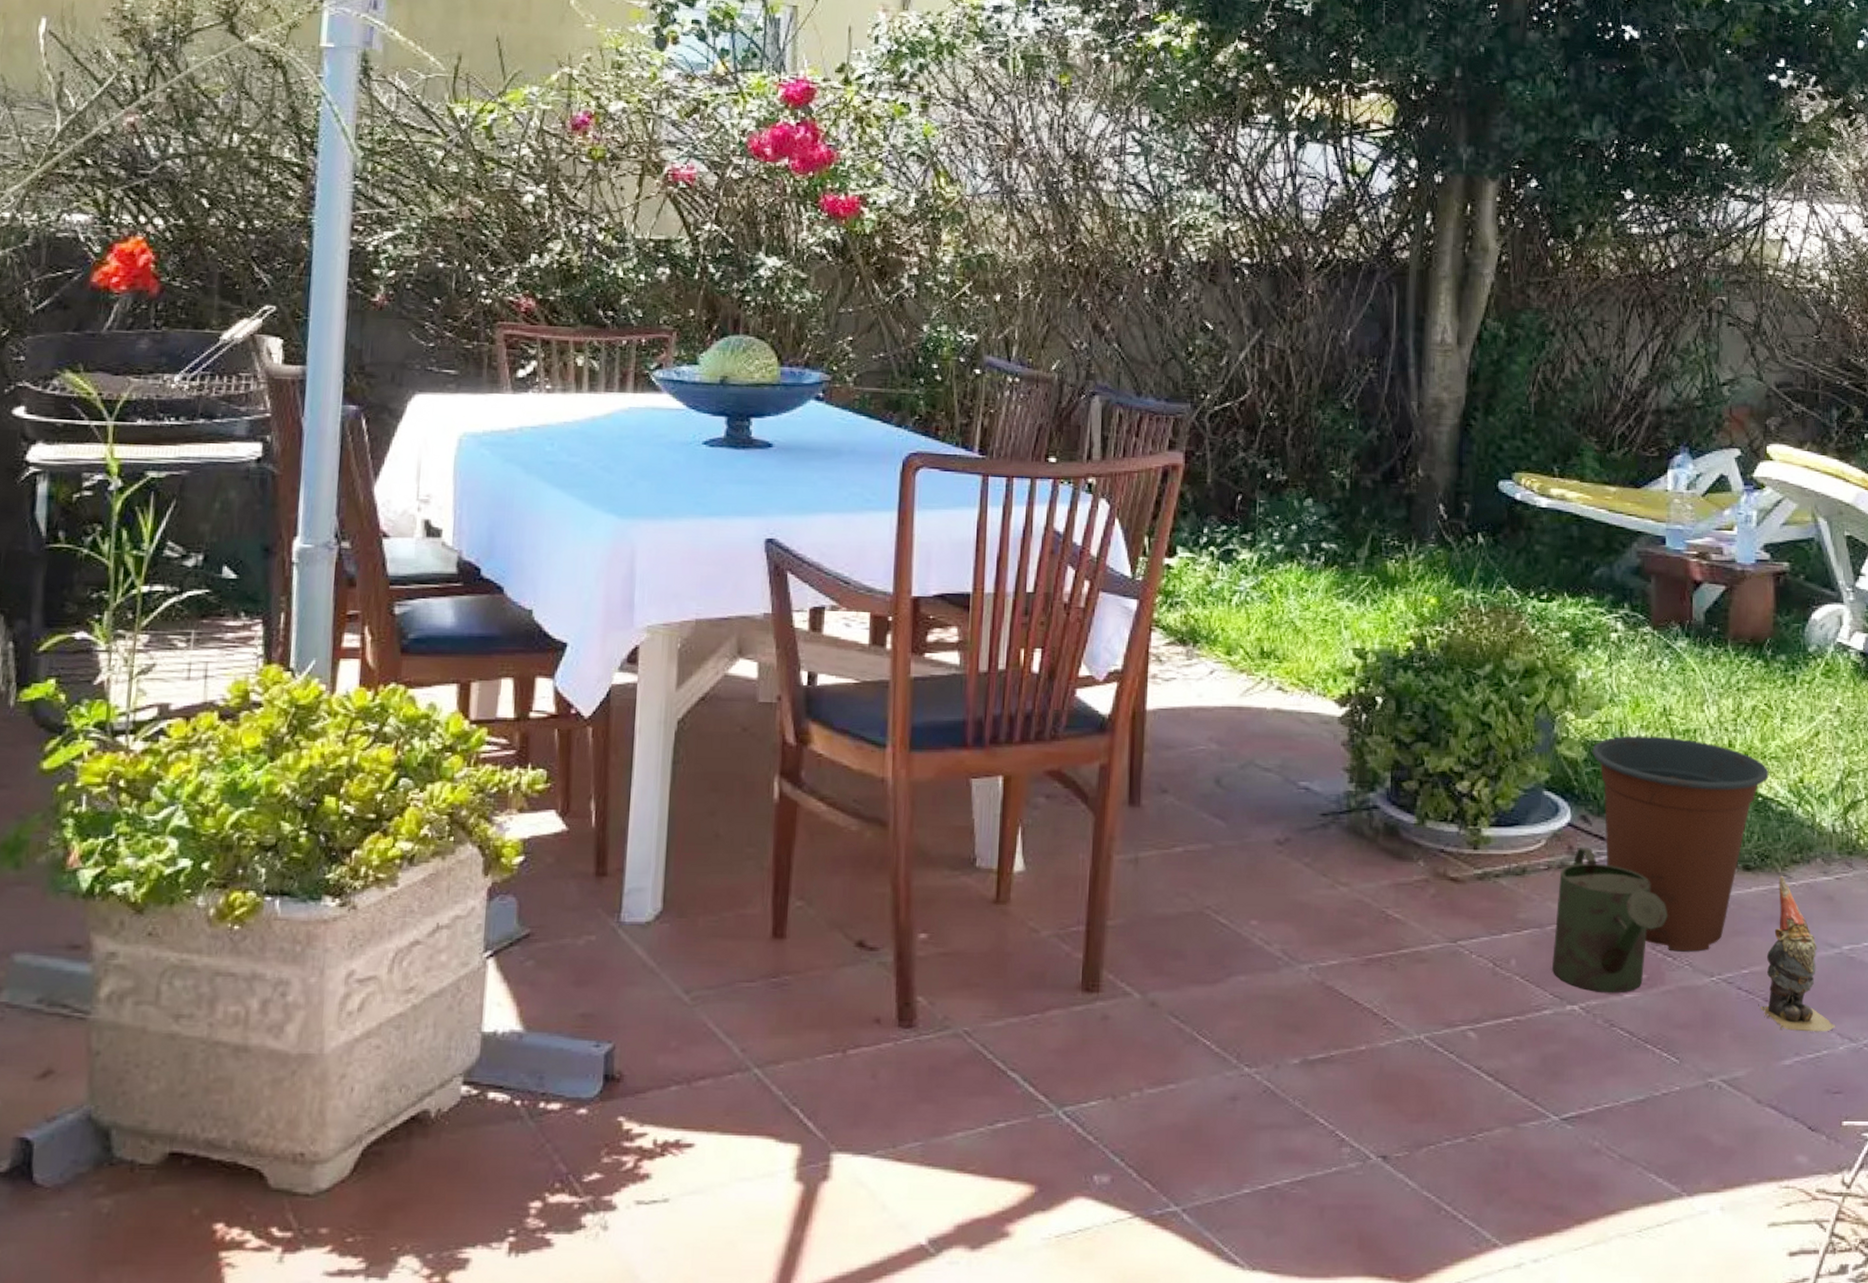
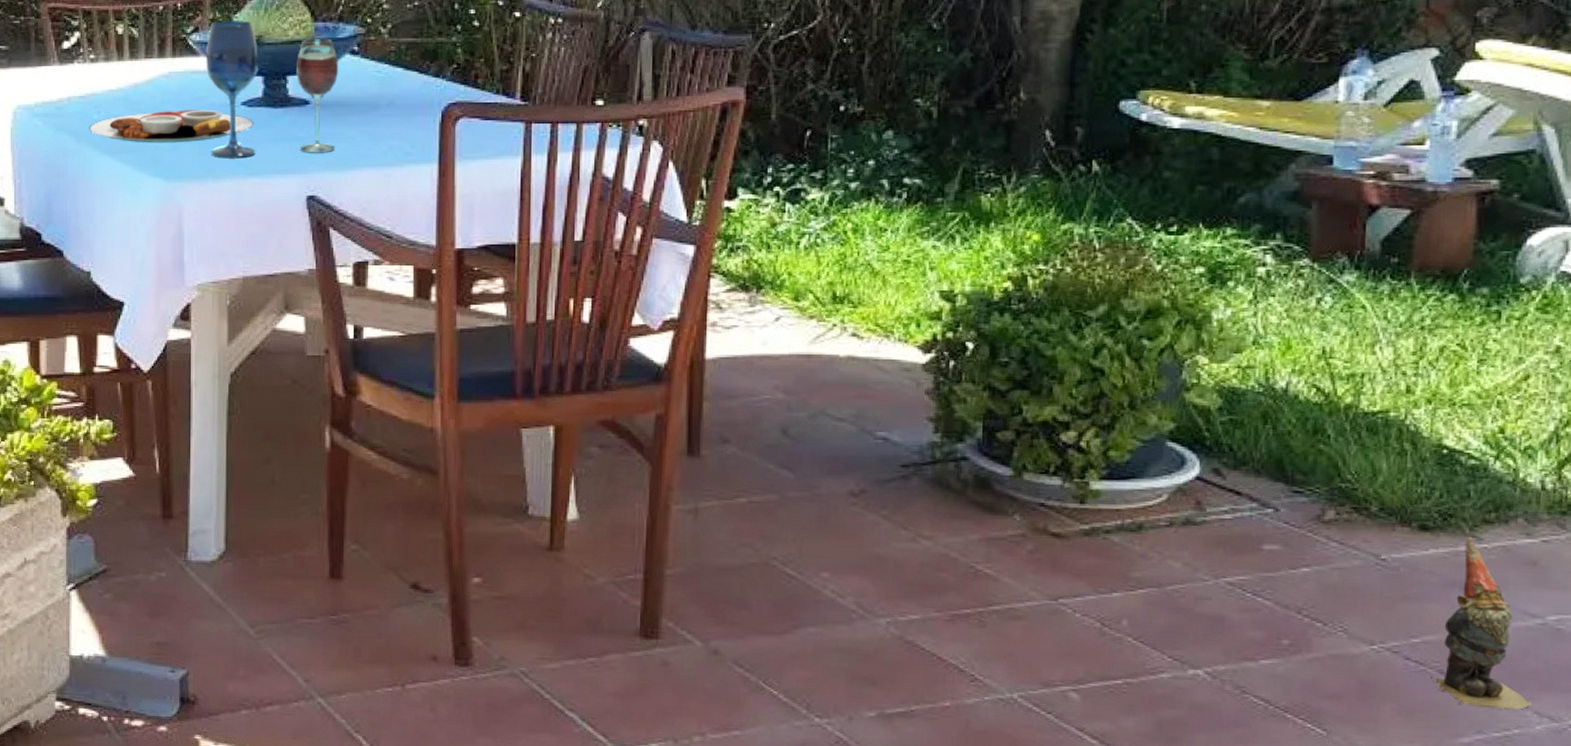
platter: none [540,446,715,480] -> present [89,109,254,143]
wineglass: none [668,359,723,497] -> present [206,21,258,158]
wineglass: none [760,383,803,495] -> present [296,39,339,152]
watering can: present [1552,848,1668,992] -> none [1172,503,1319,658]
flowerpot: present [1592,735,1769,952] -> none [1229,381,1459,617]

